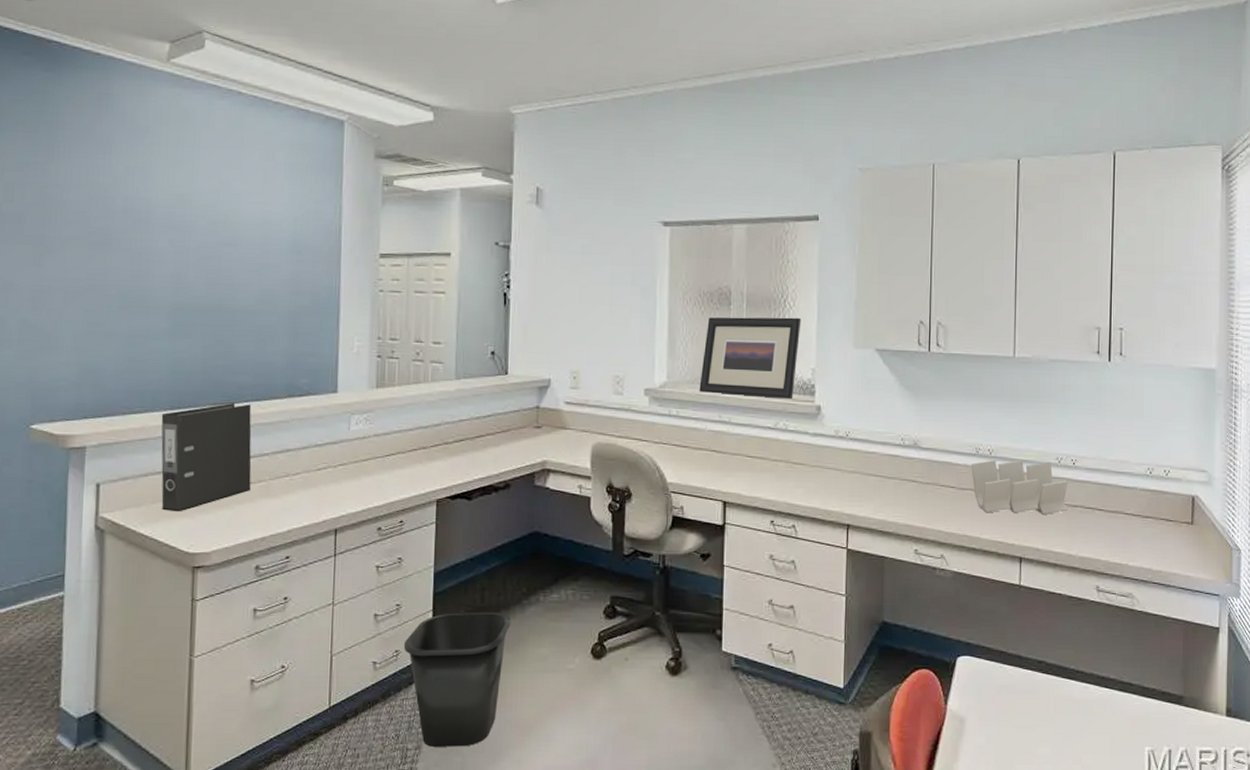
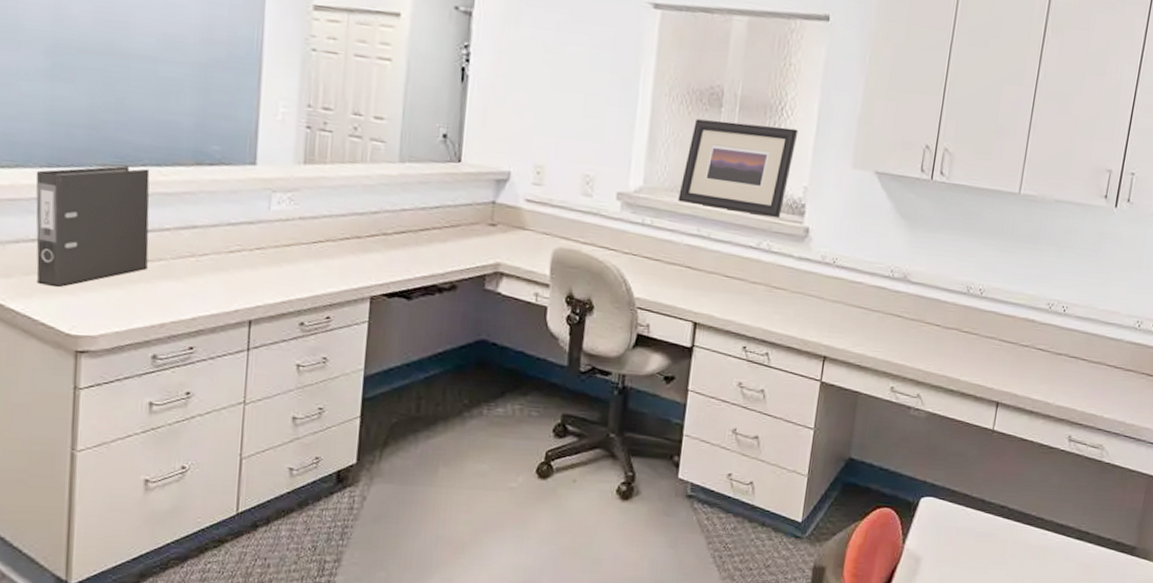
waste bin: present [403,612,511,747] -> none [325,420,450,562]
file organizer: present [971,459,1068,514] -> none [959,299,1056,361]

